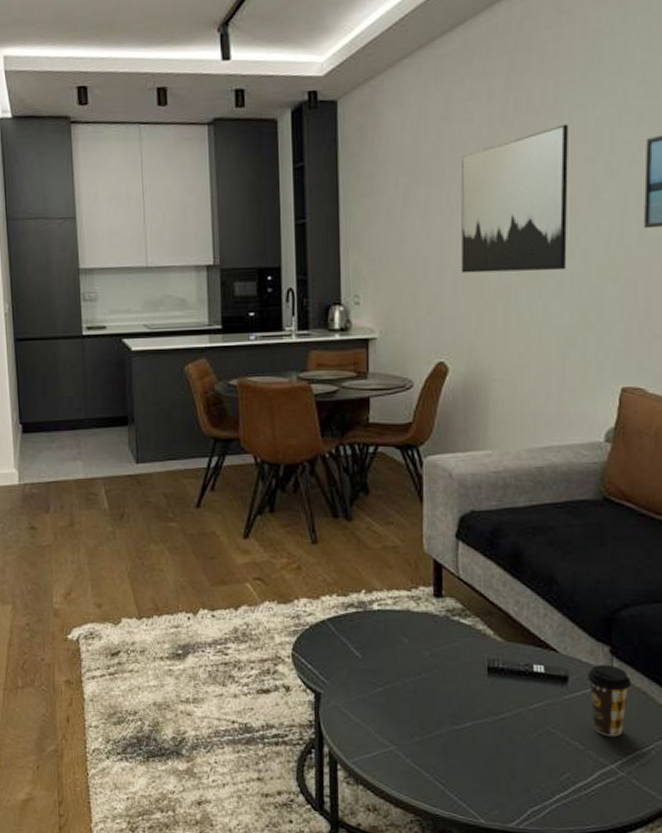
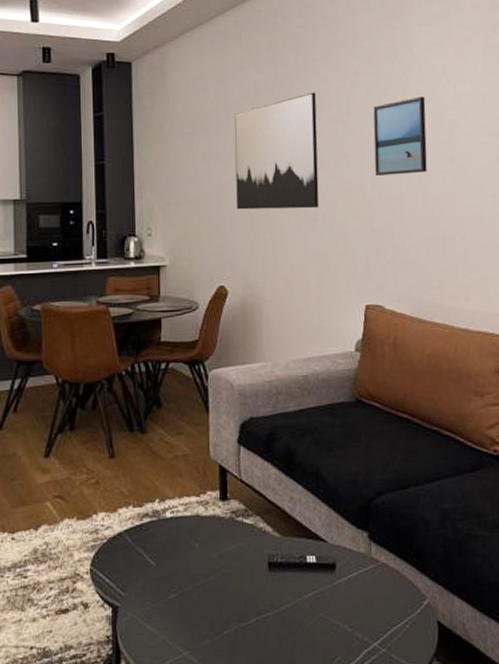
coffee cup: present [587,665,632,737] -> none [351,549,387,617]

